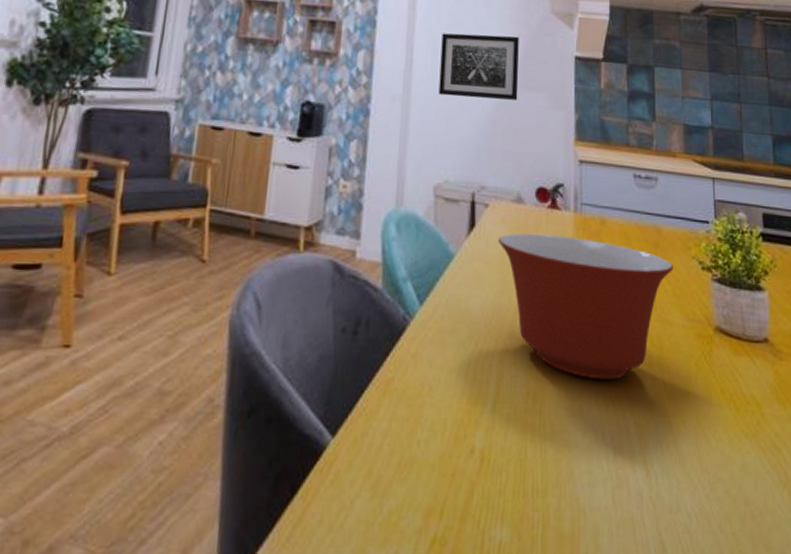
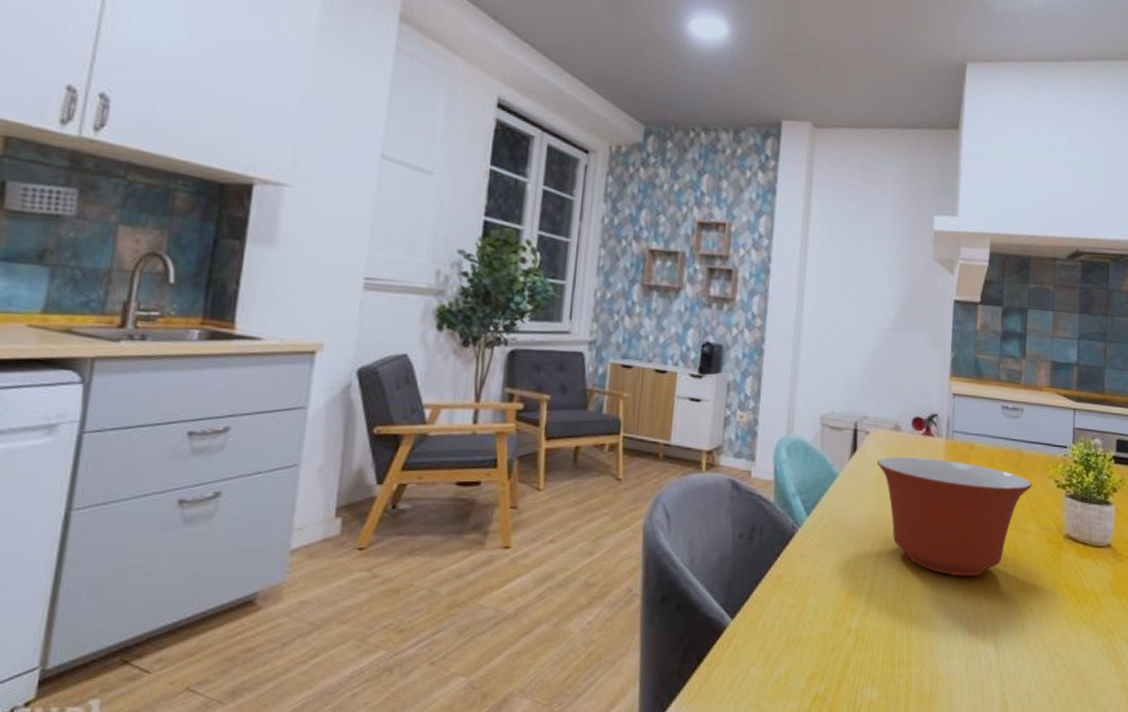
wall art: present [438,33,519,100] -> none [826,279,903,340]

